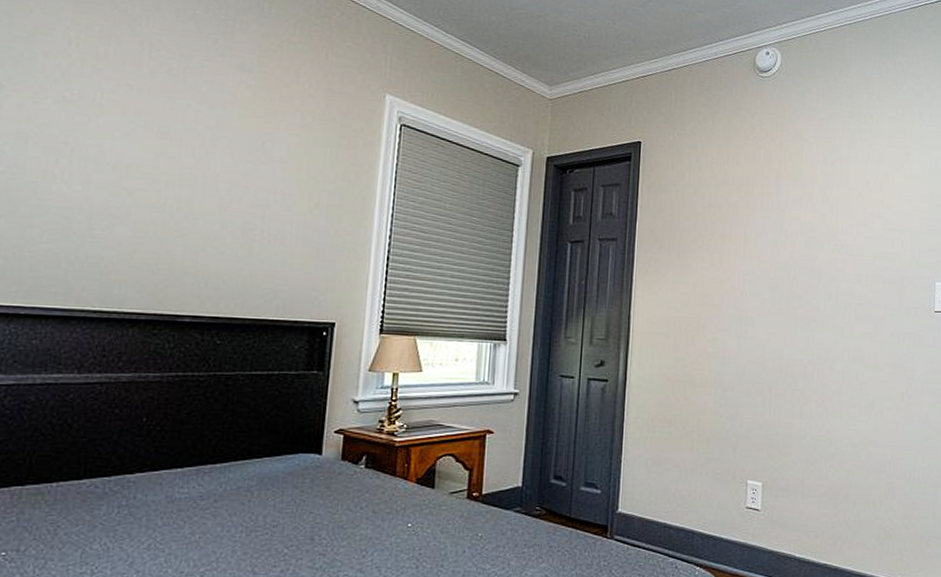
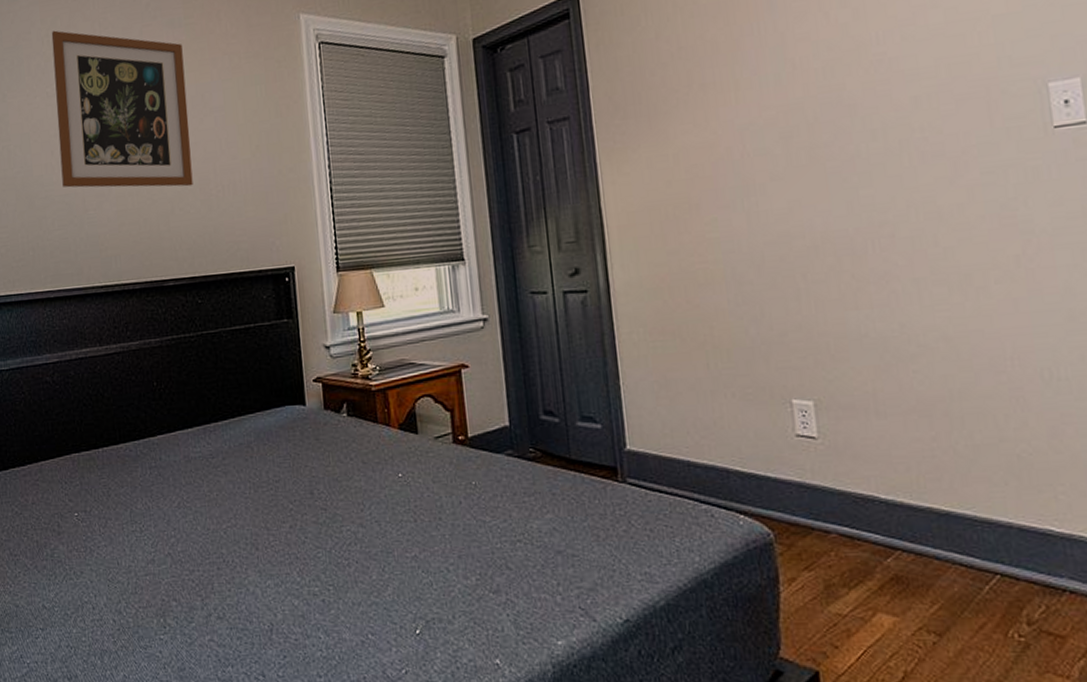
wall art: none [64,35,249,228] -> present [51,30,193,188]

